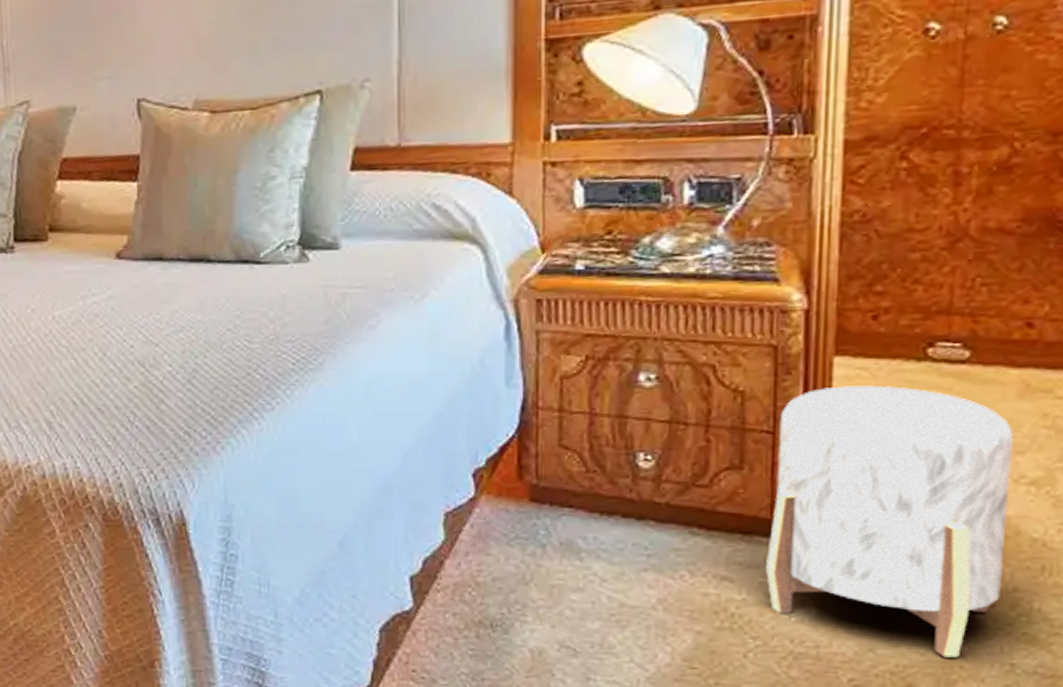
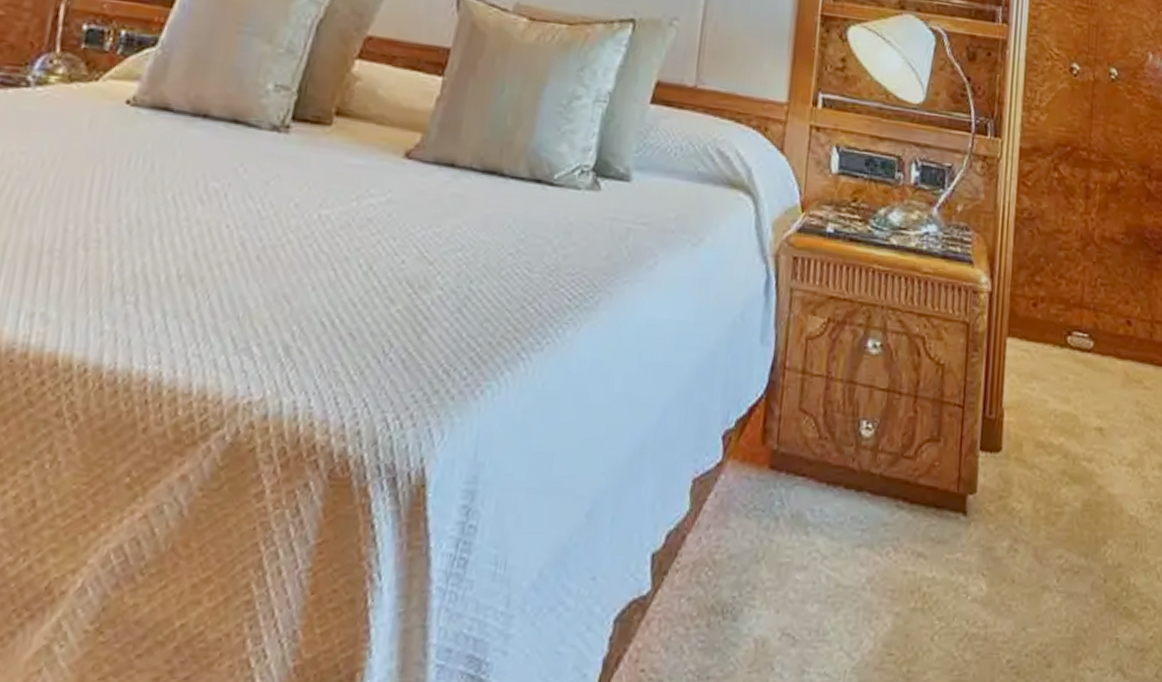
stool: present [766,385,1014,658] -> none [951,365,1119,634]

